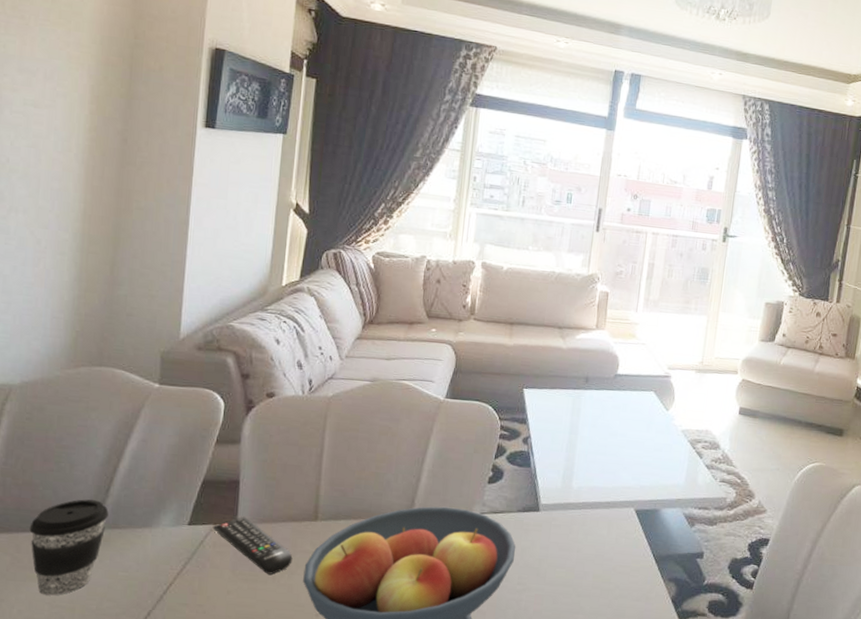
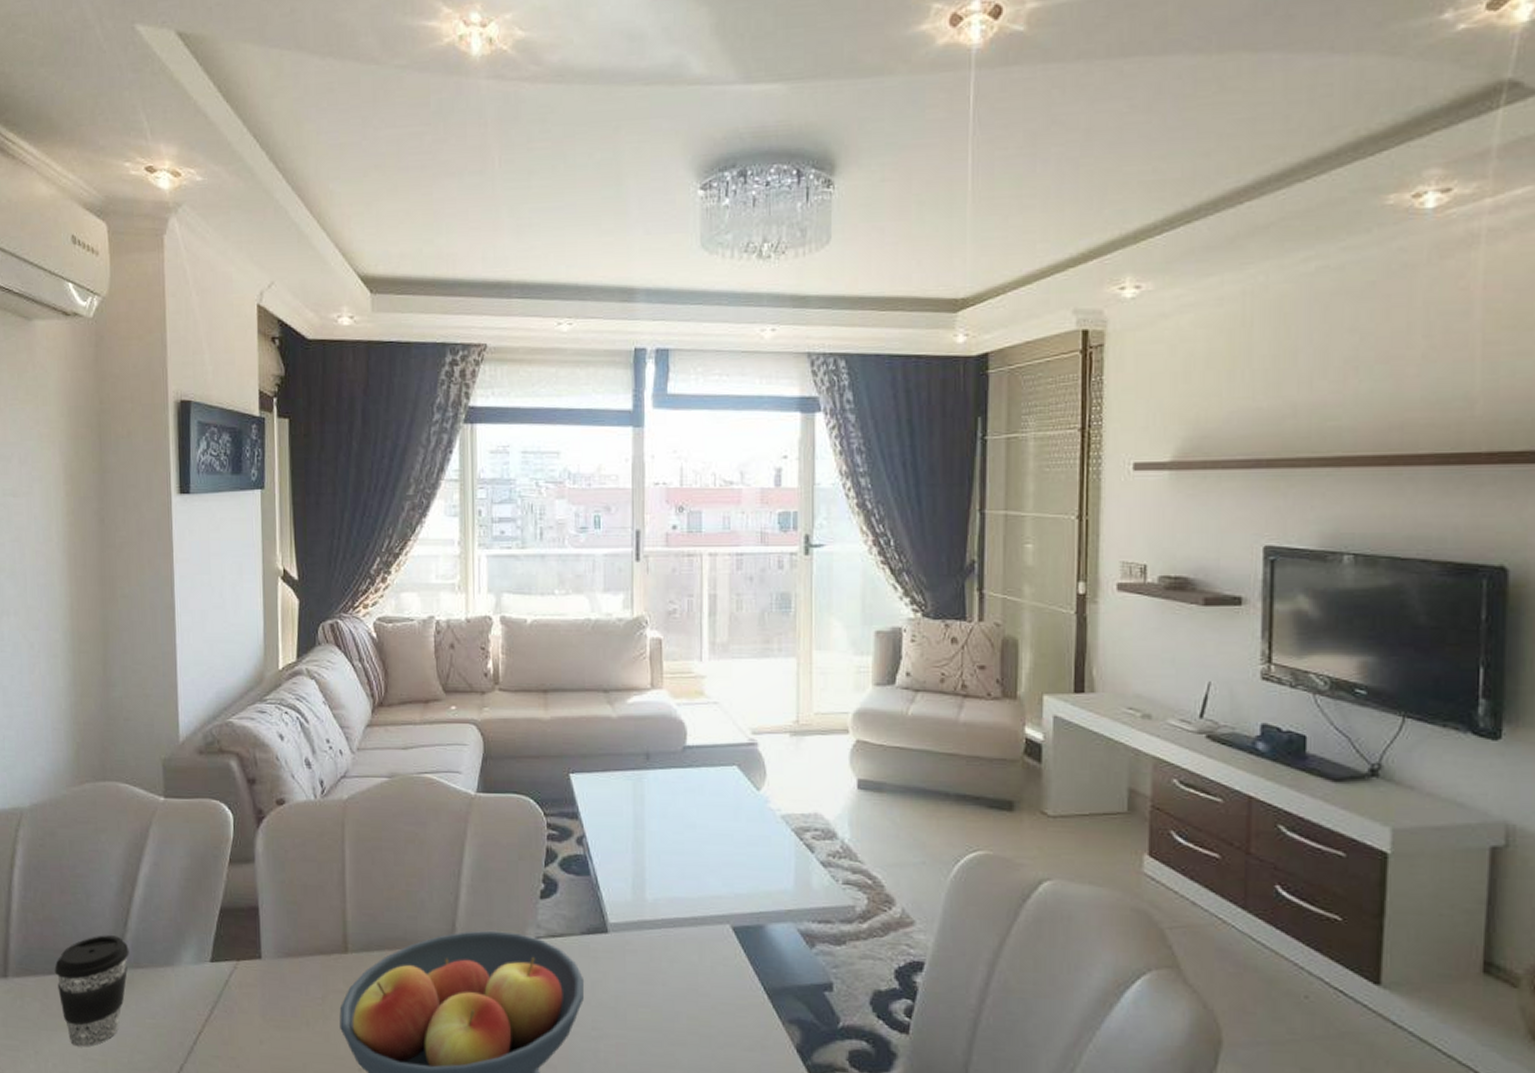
remote control: present [212,517,293,575] -> none [236,951,326,1020]

